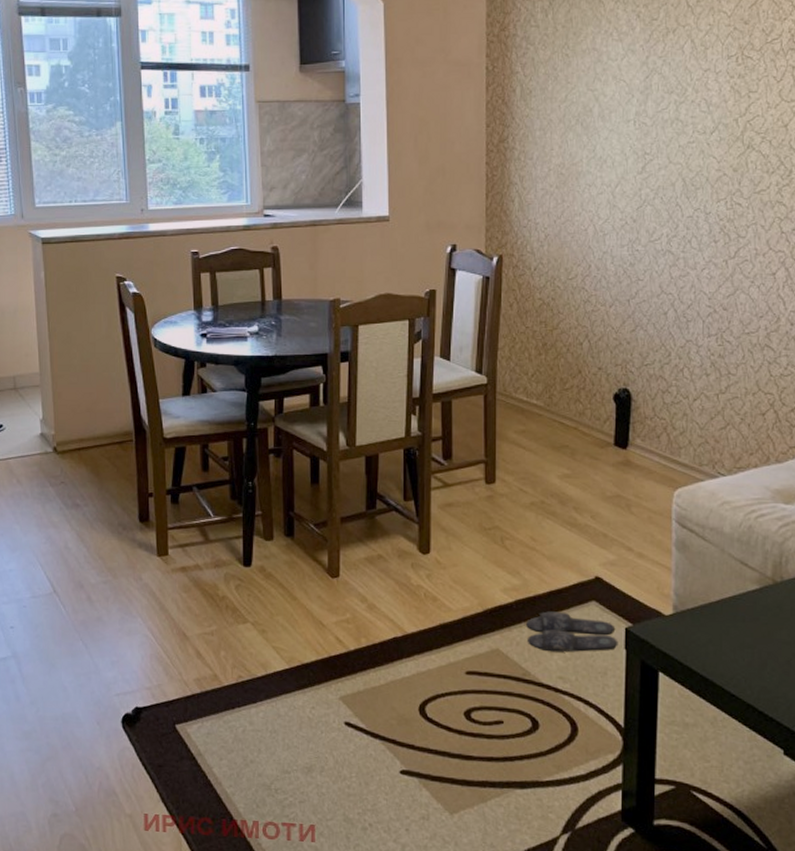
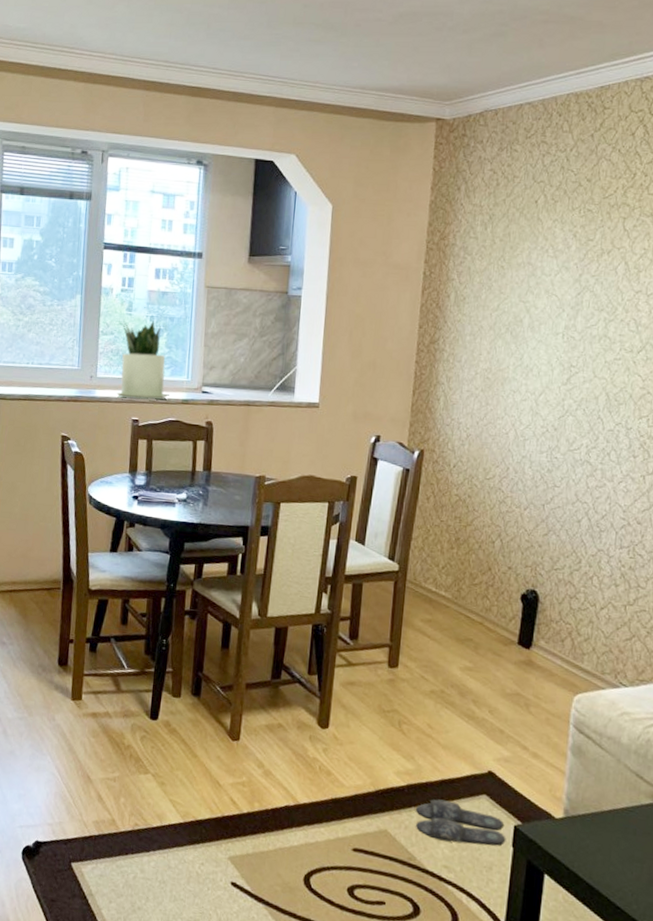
planter: none [171,143,228,230] -> present [116,320,168,400]

